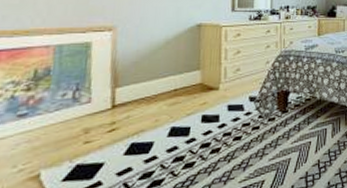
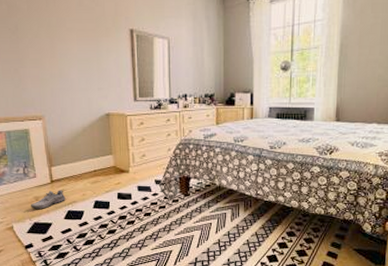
shoe: none [75,116,130,146] -> present [31,190,66,209]

